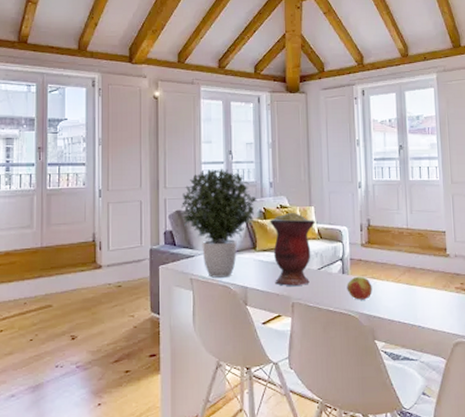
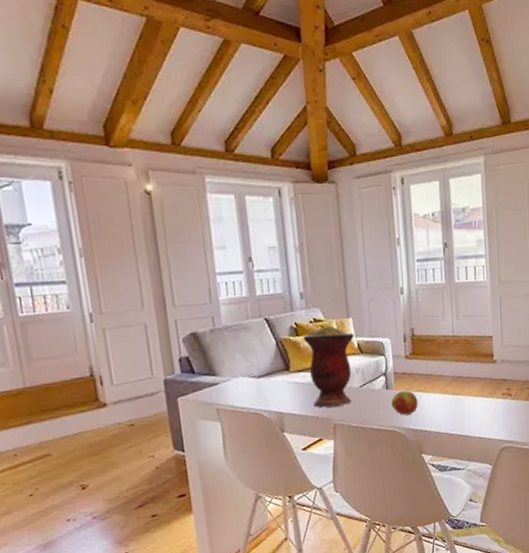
potted plant: present [180,168,257,278] -> none [195,278,287,406]

